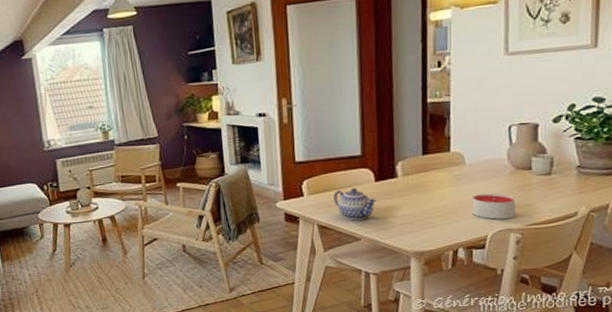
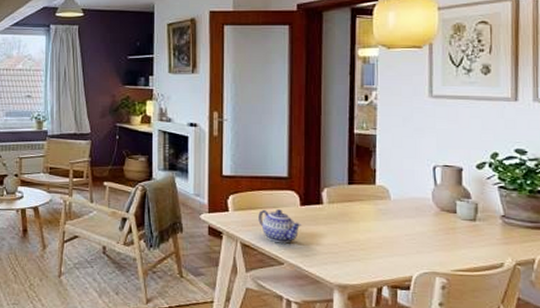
candle: present [471,193,515,220] -> none [396,231,441,261]

